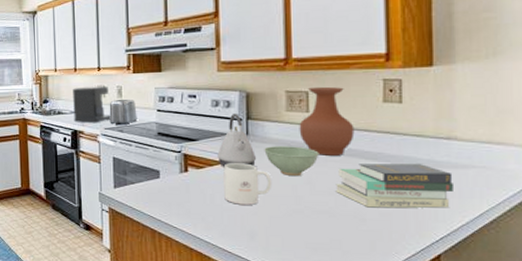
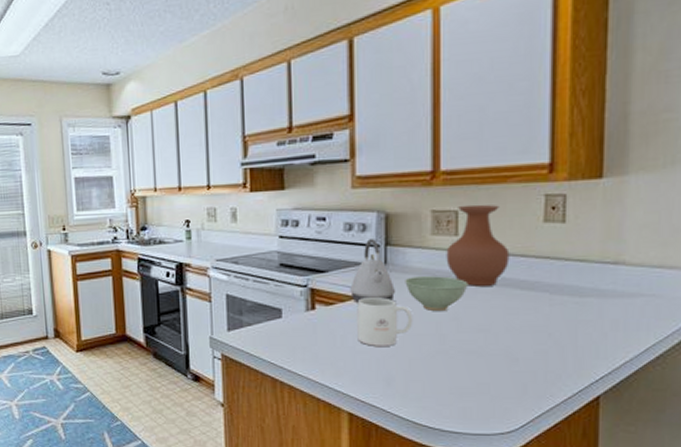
coffee maker: present [73,86,111,124] -> none [177,208,223,255]
toaster: present [109,98,137,126] -> none [221,223,255,257]
books: present [336,164,453,208] -> none [486,293,618,345]

